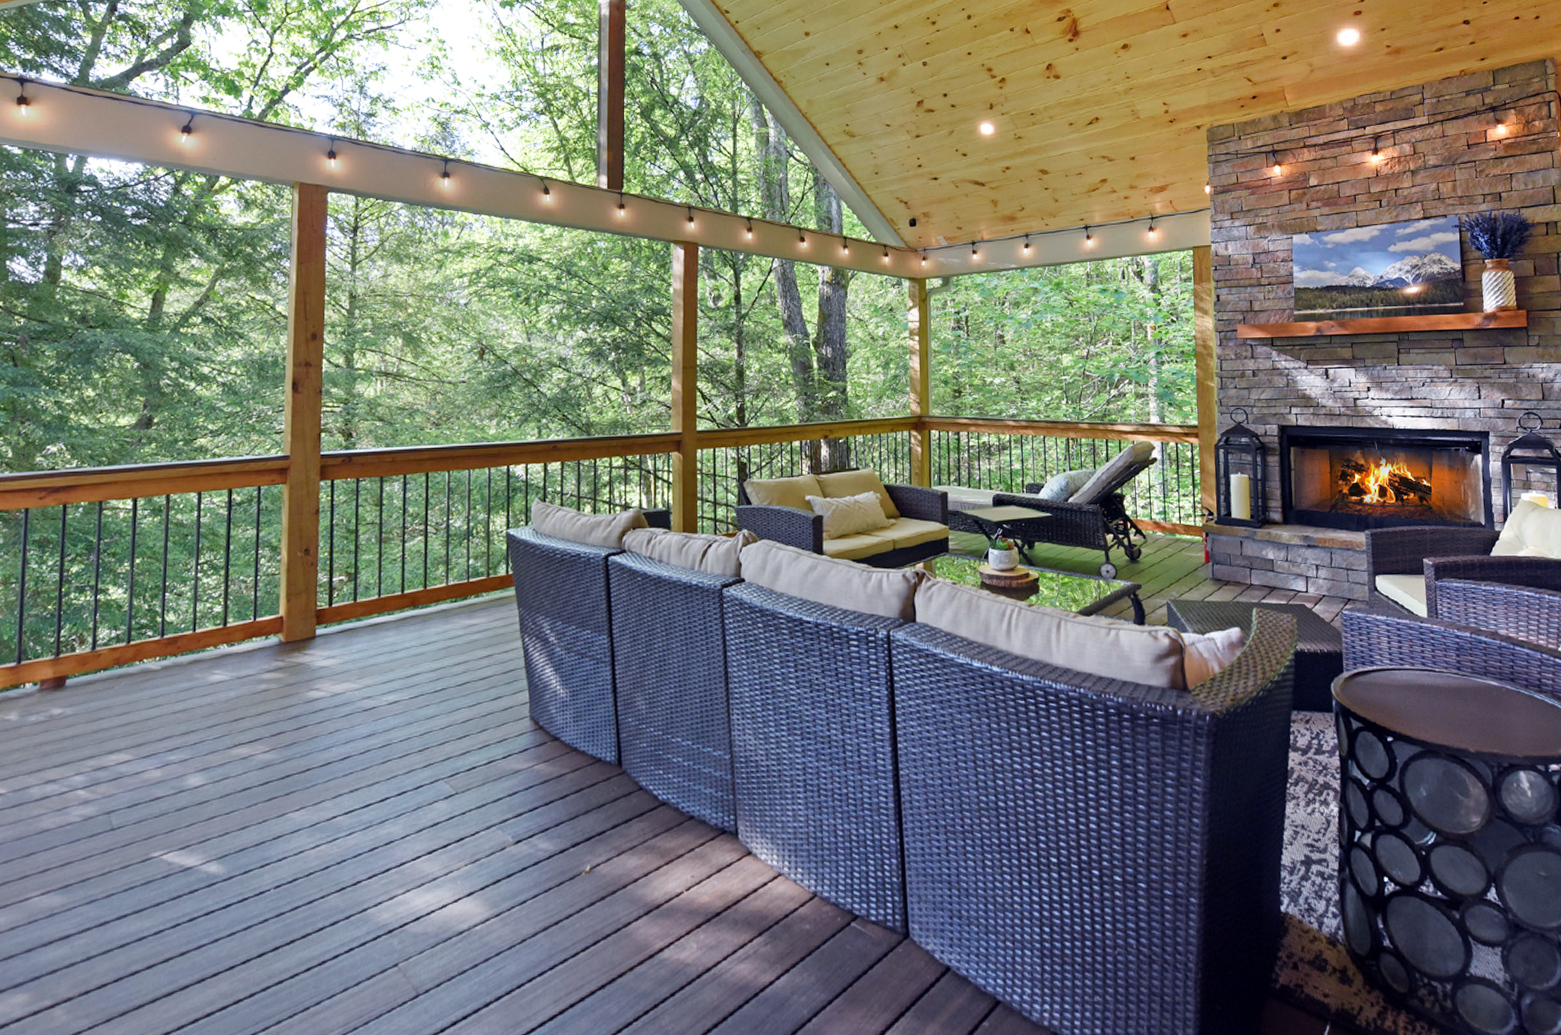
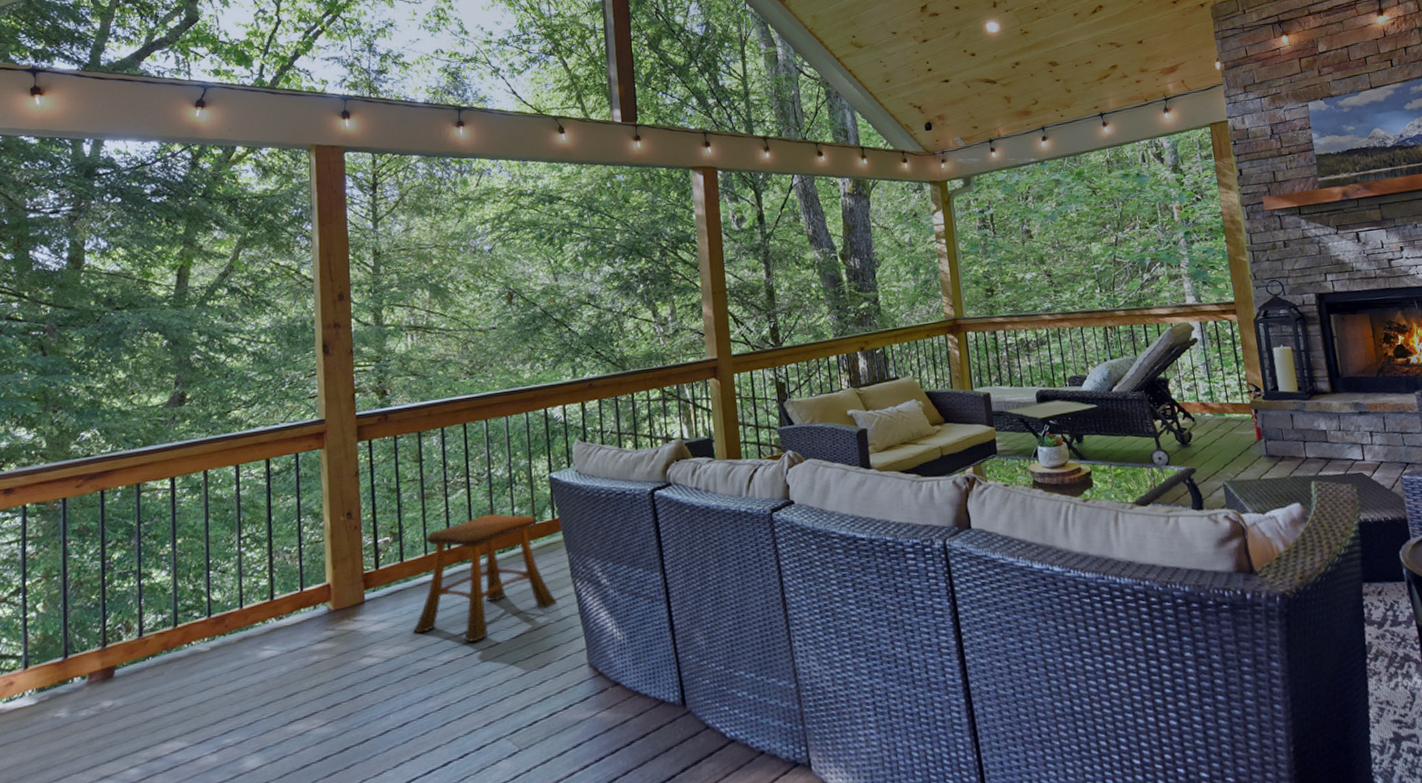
stool: none [360,563,505,685] -> present [412,513,558,642]

